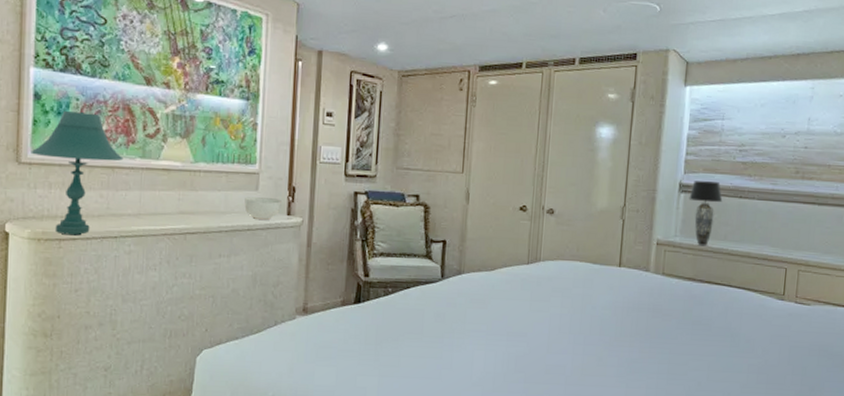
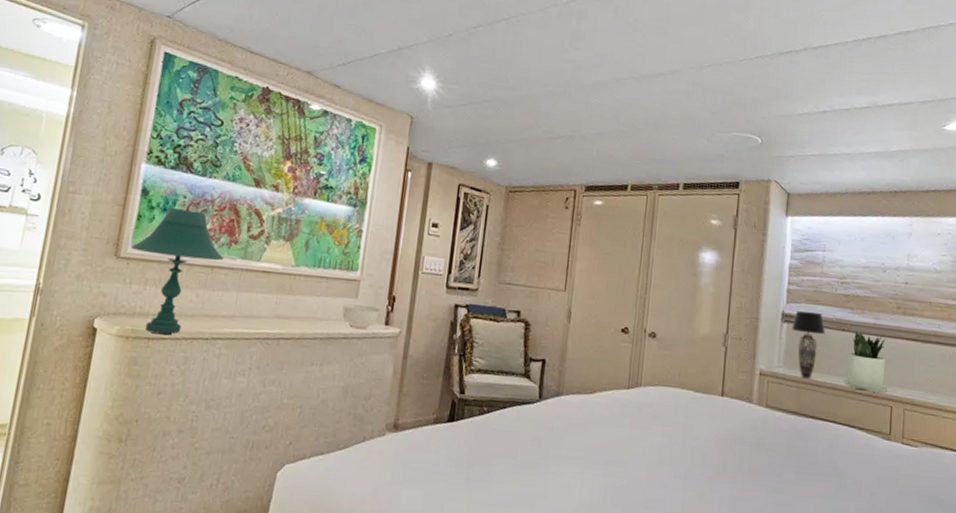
planter: none [739,197,784,256] -> present [843,331,888,393]

